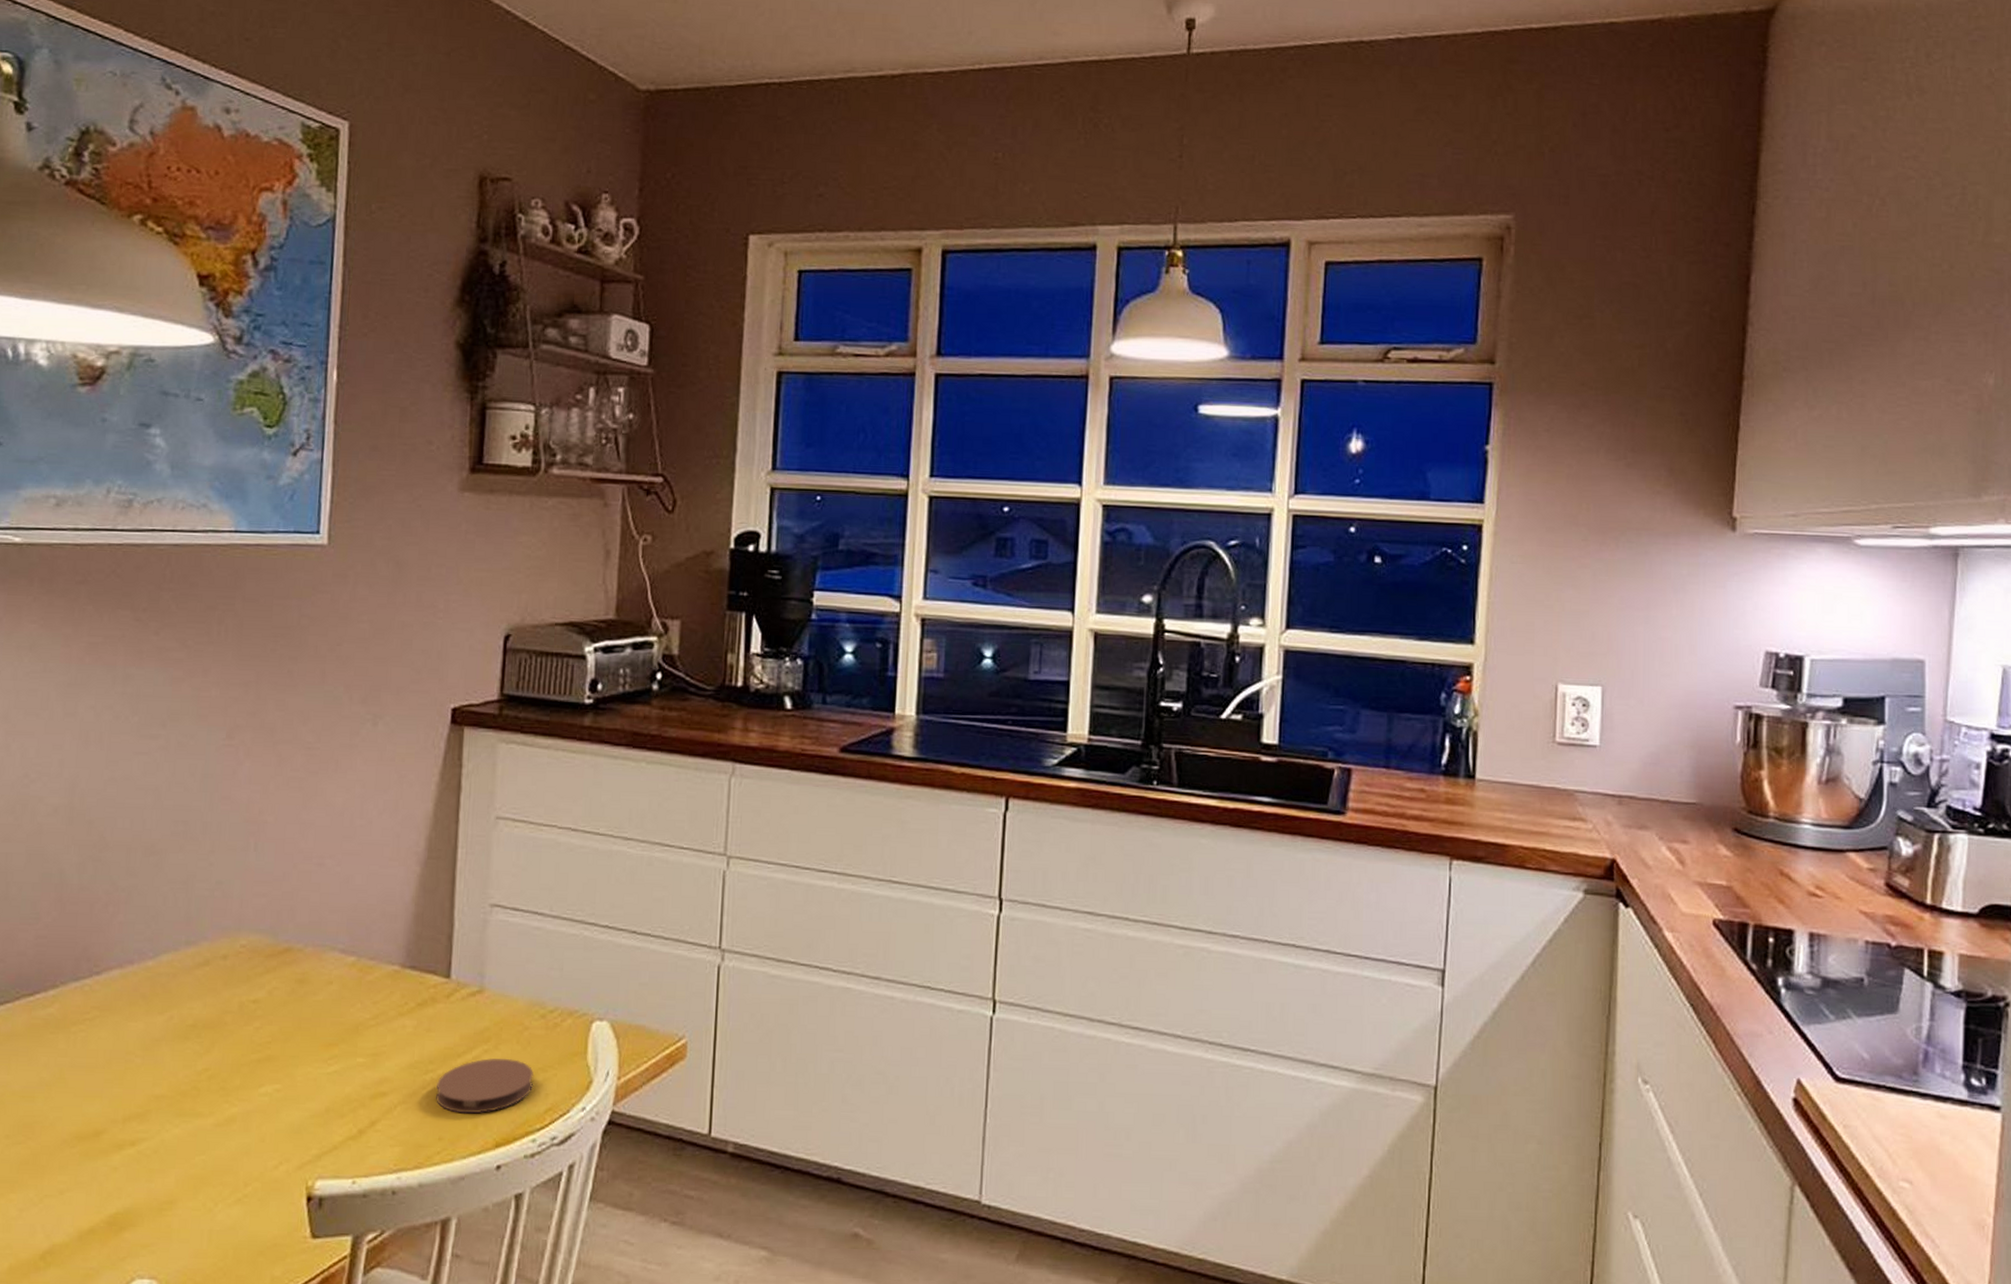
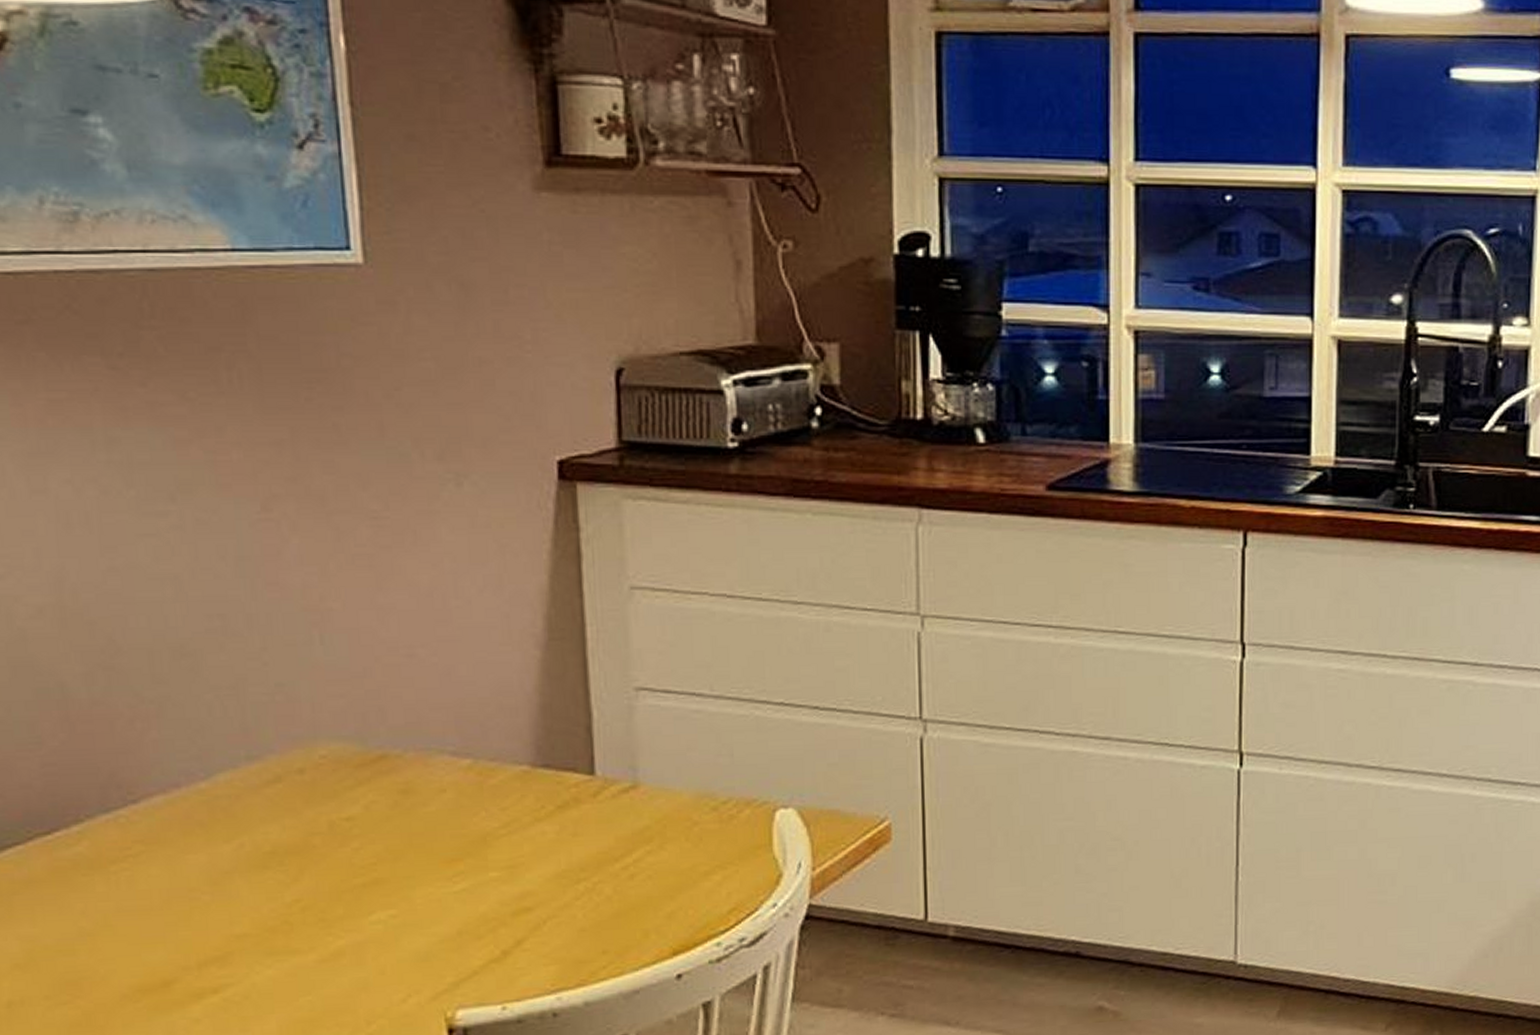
coaster: present [436,1058,534,1114] -> none [593,858,712,923]

